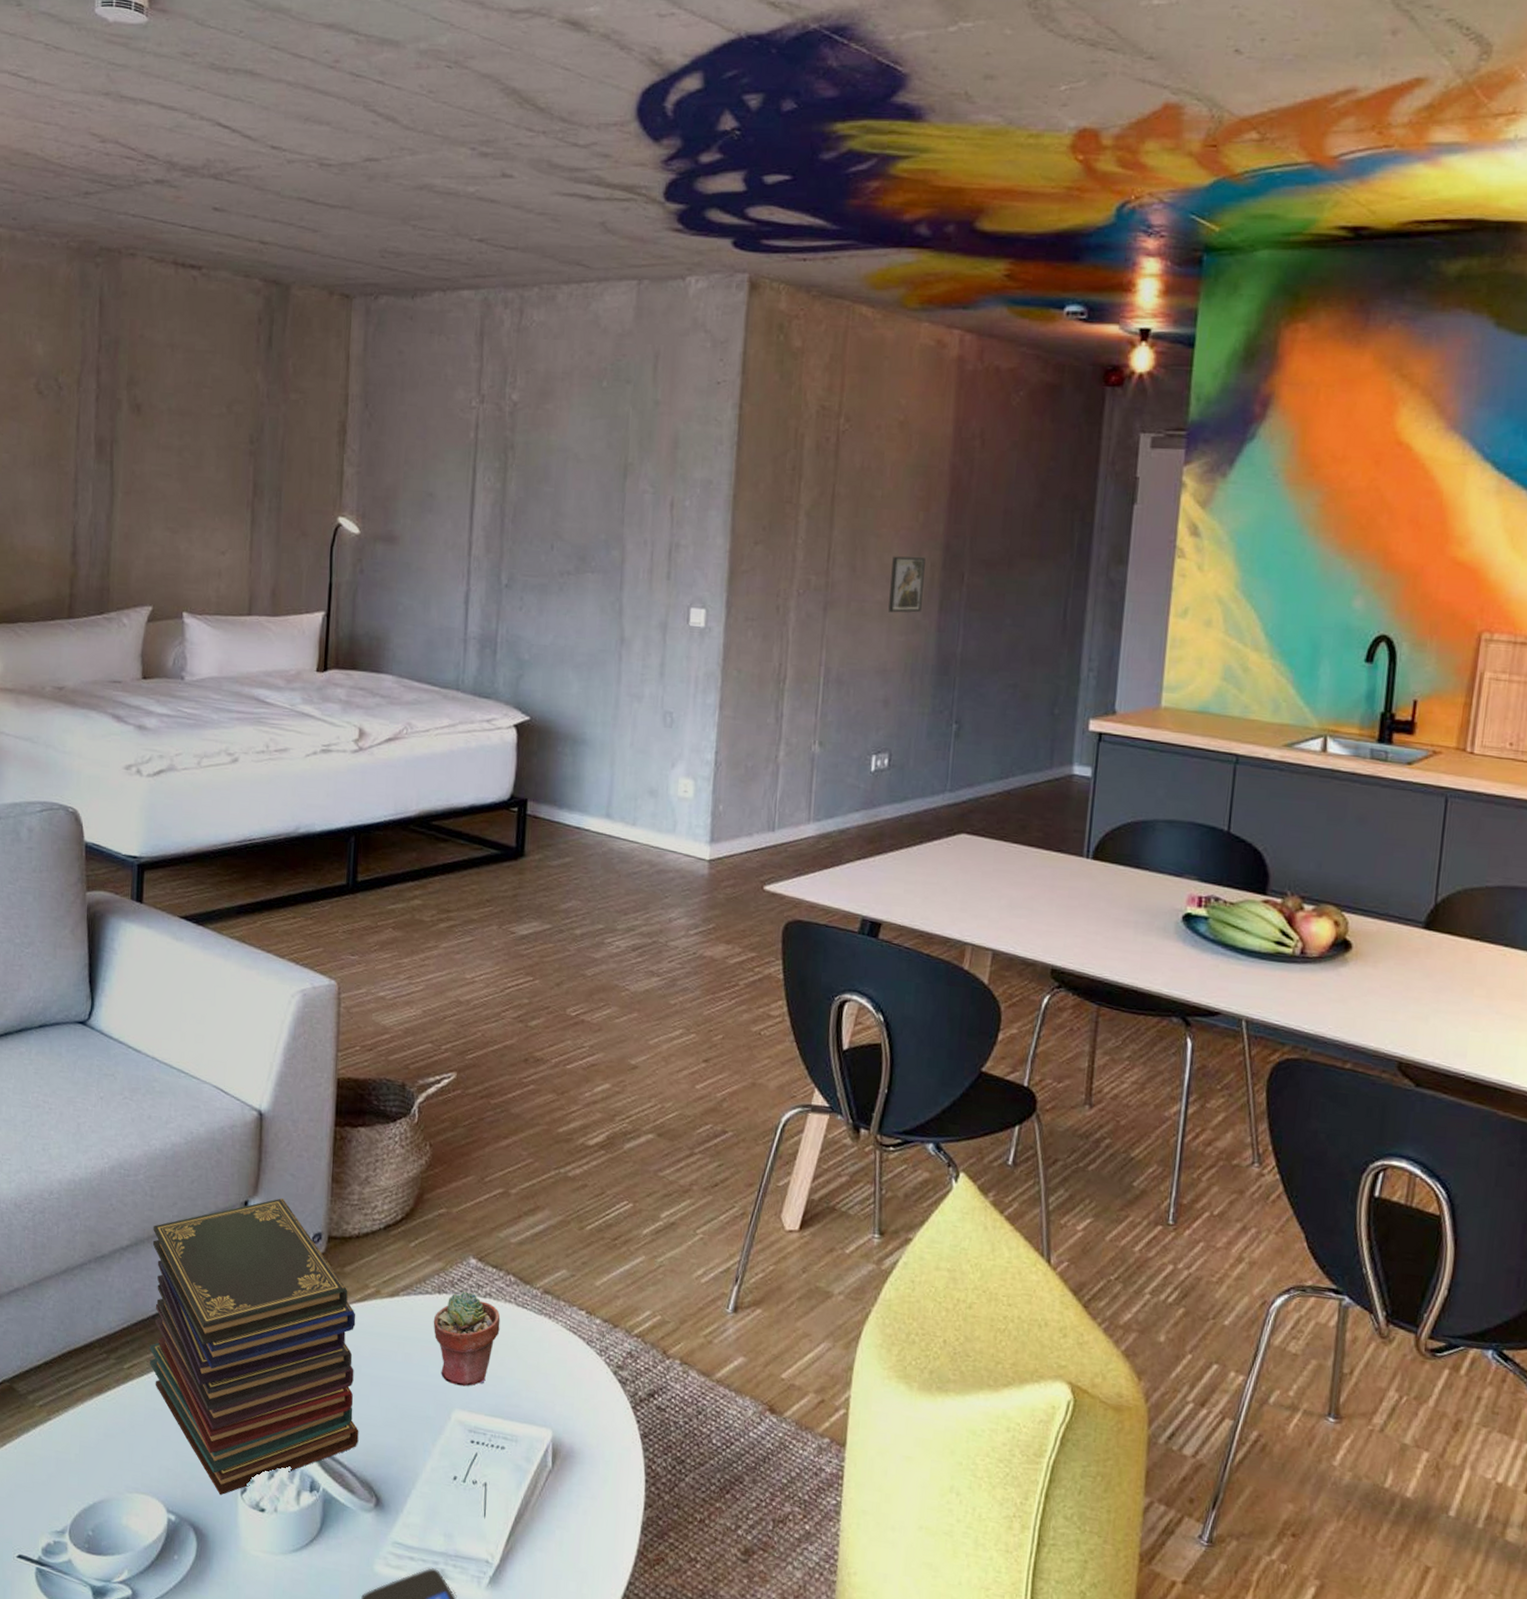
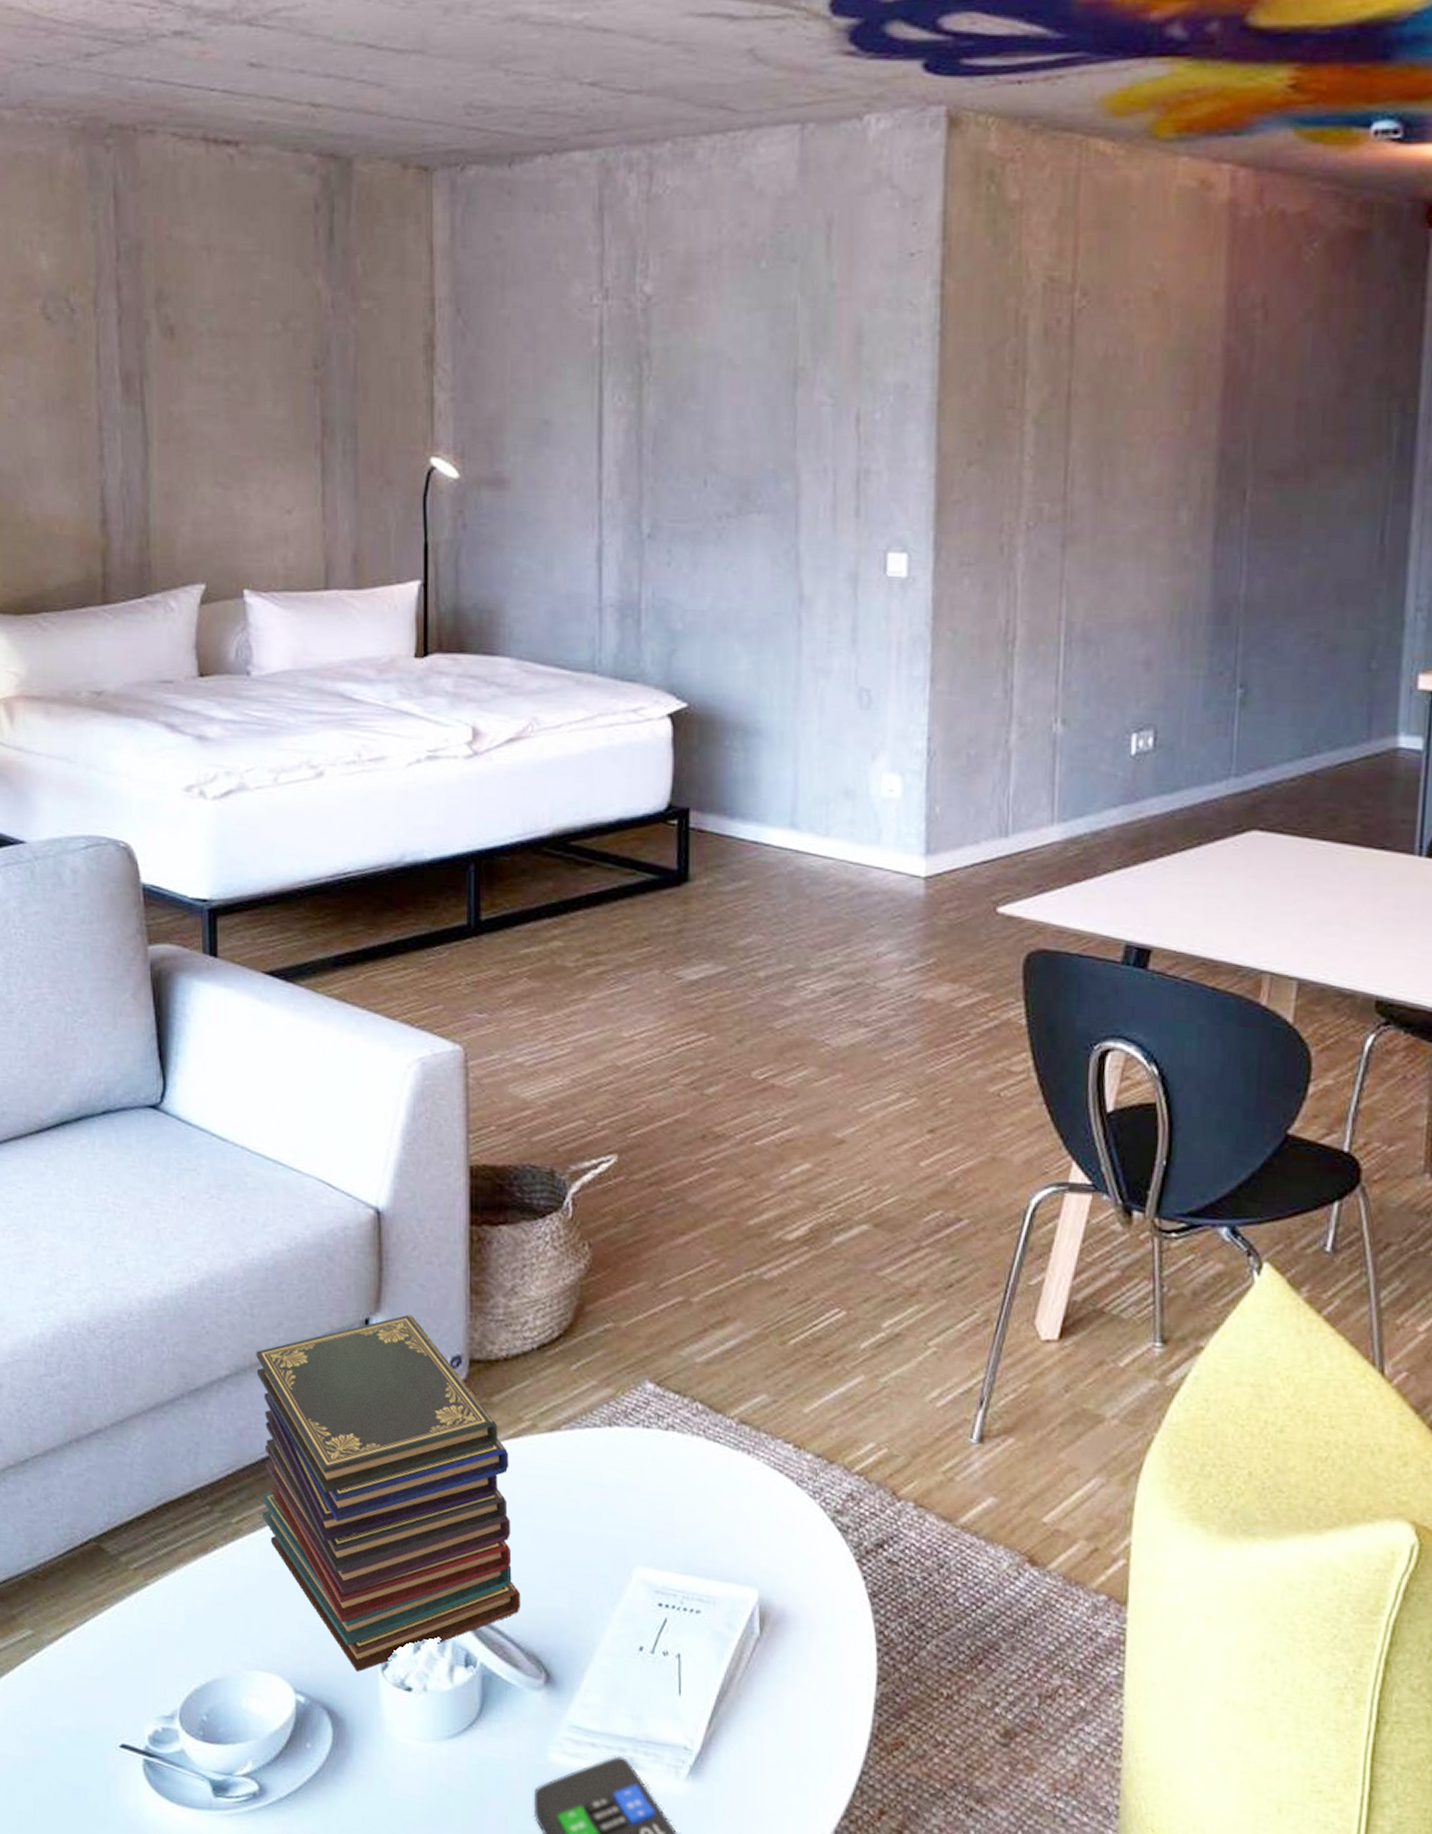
potted succulent: present [433,1291,501,1387] -> none [604,1423,687,1539]
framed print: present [888,556,926,613] -> none [1147,470,1194,546]

